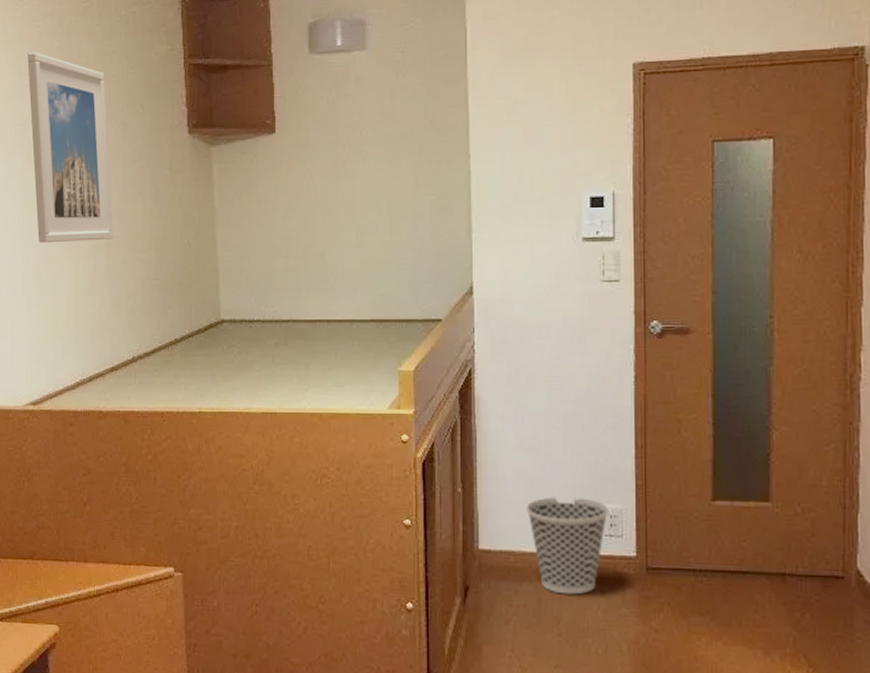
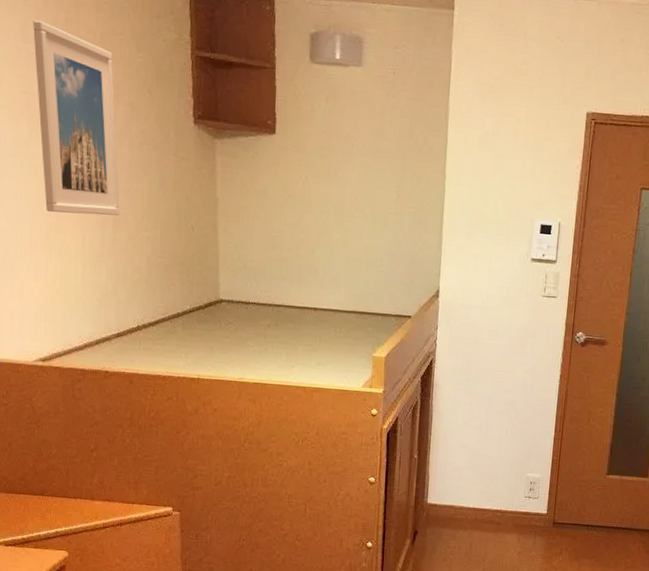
wastebasket: present [525,497,609,595] -> none [466,465,530,541]

